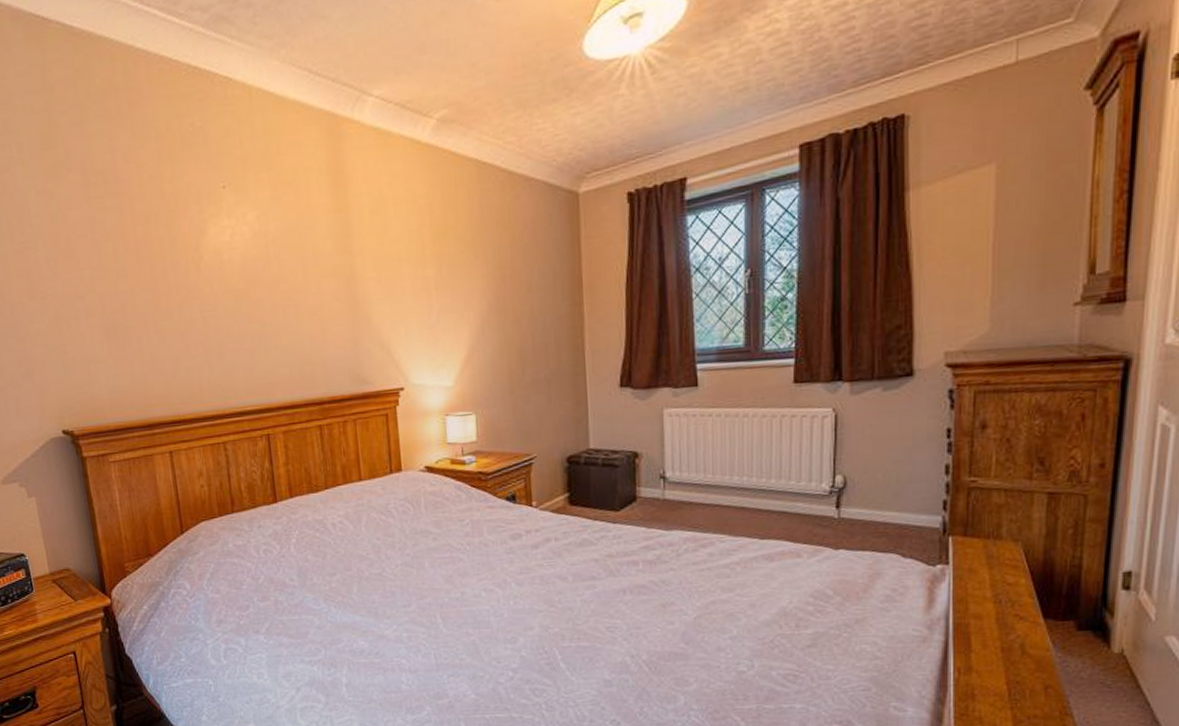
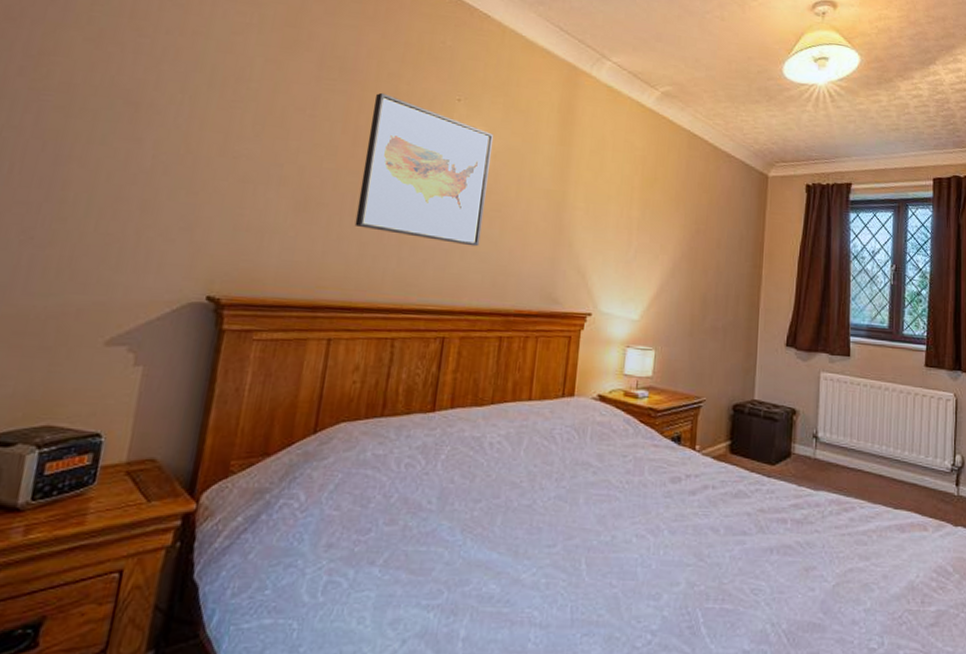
wall art: none [144,198,280,343] -> present [354,92,494,247]

